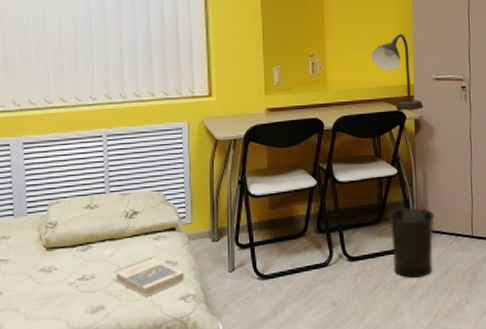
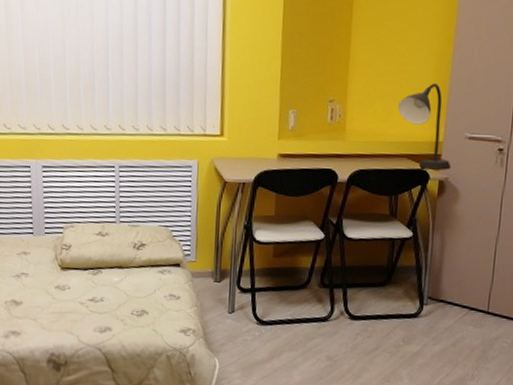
hardback book: present [114,257,184,297] -> none [120,289,186,325]
waste bin: present [388,207,435,278] -> none [397,272,448,346]

